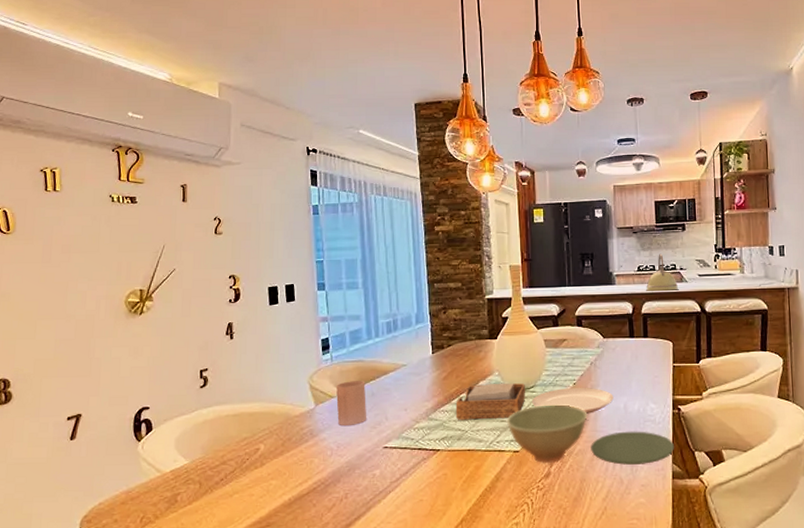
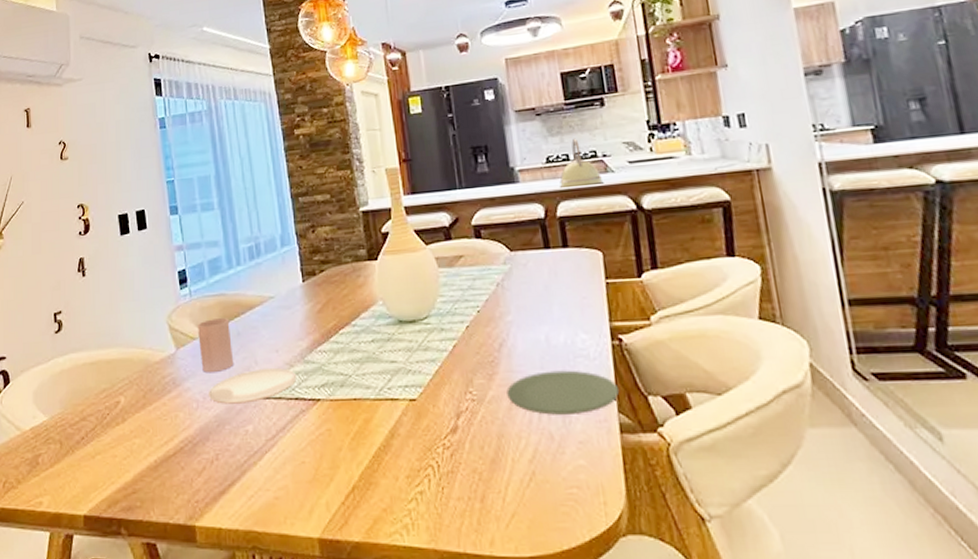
plate: none [341,424,422,452] -> present [207,368,297,404]
napkin holder: present [455,383,526,420] -> none [334,313,419,362]
bowl: present [506,404,588,464] -> none [397,338,499,416]
plate: present [532,387,614,414] -> none [427,315,531,349]

